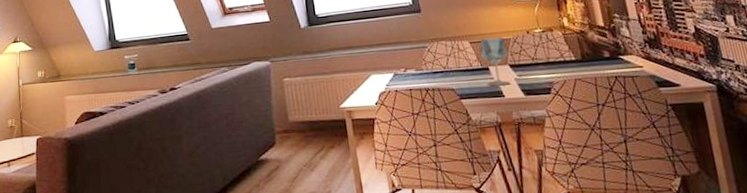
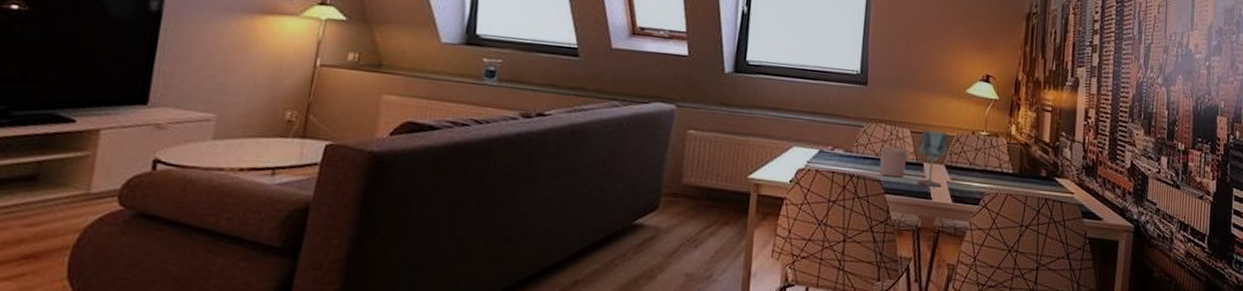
mug: none [446,58,474,85] -> present [879,147,908,178]

